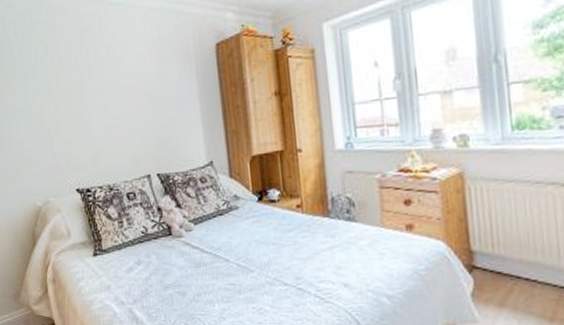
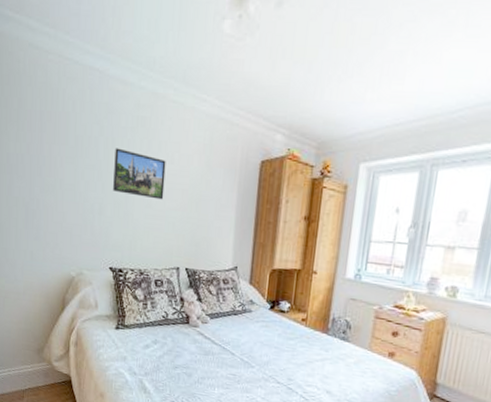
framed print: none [62,62,121,108] -> present [113,148,166,200]

